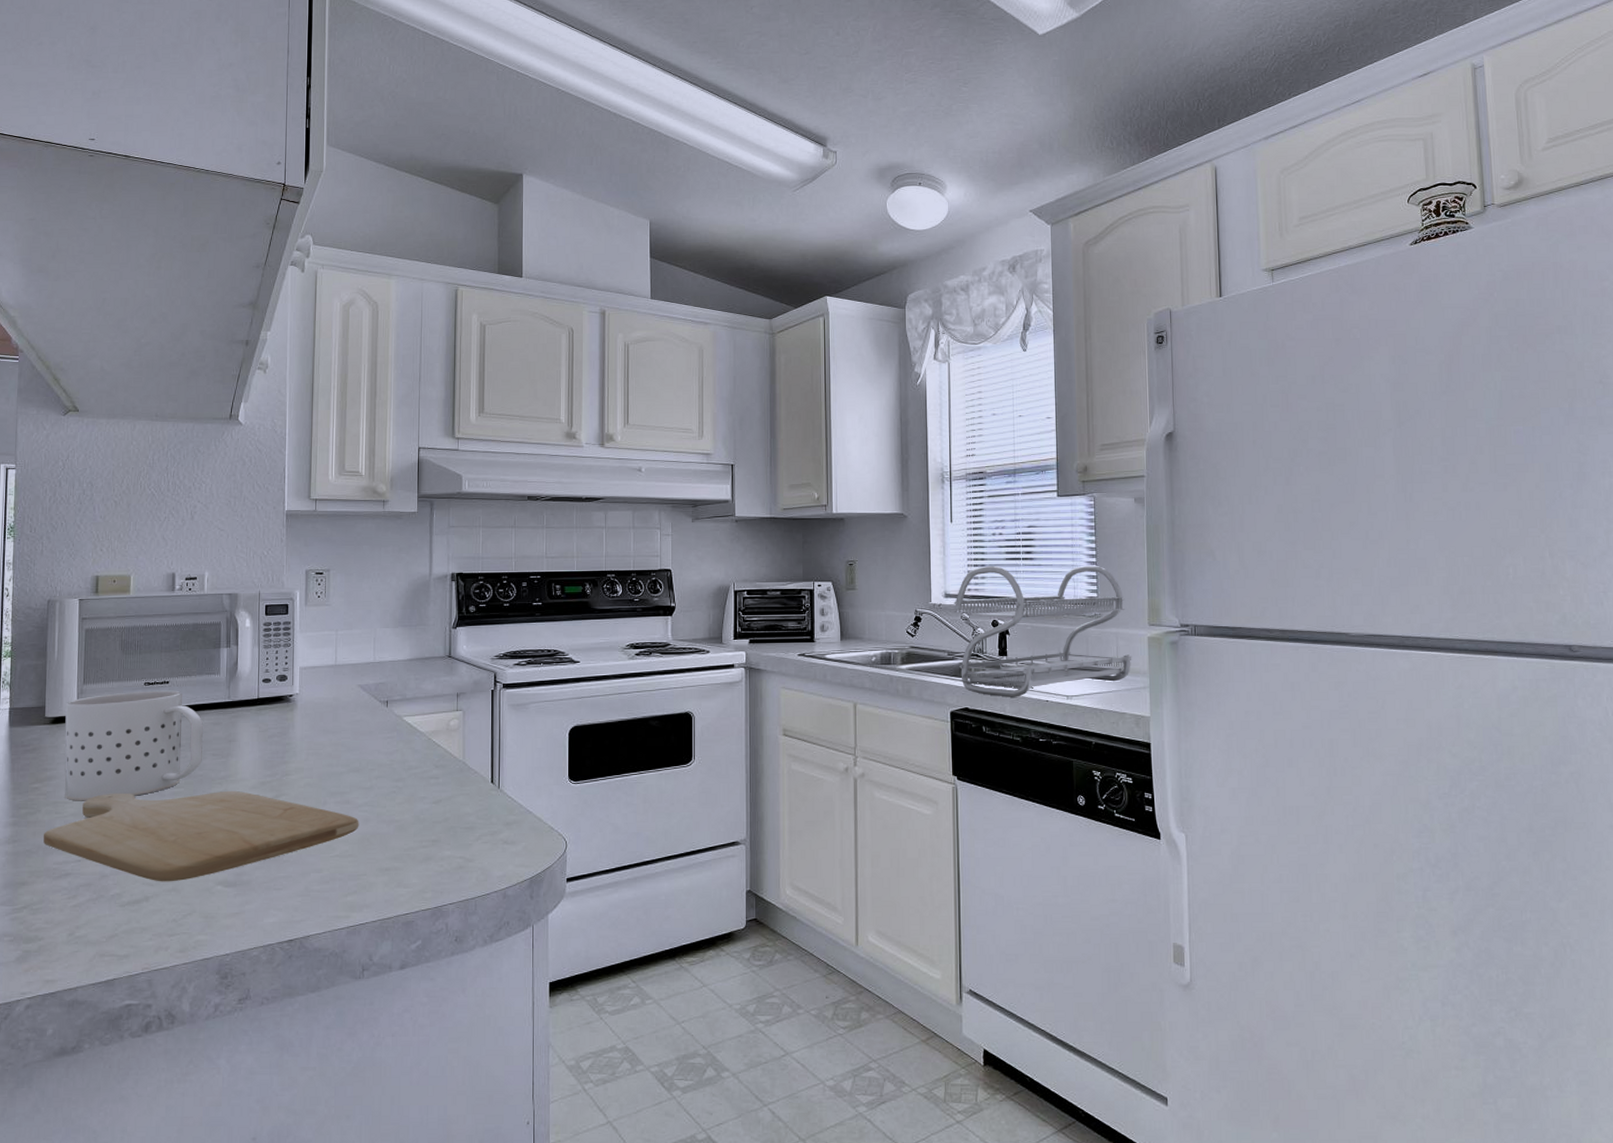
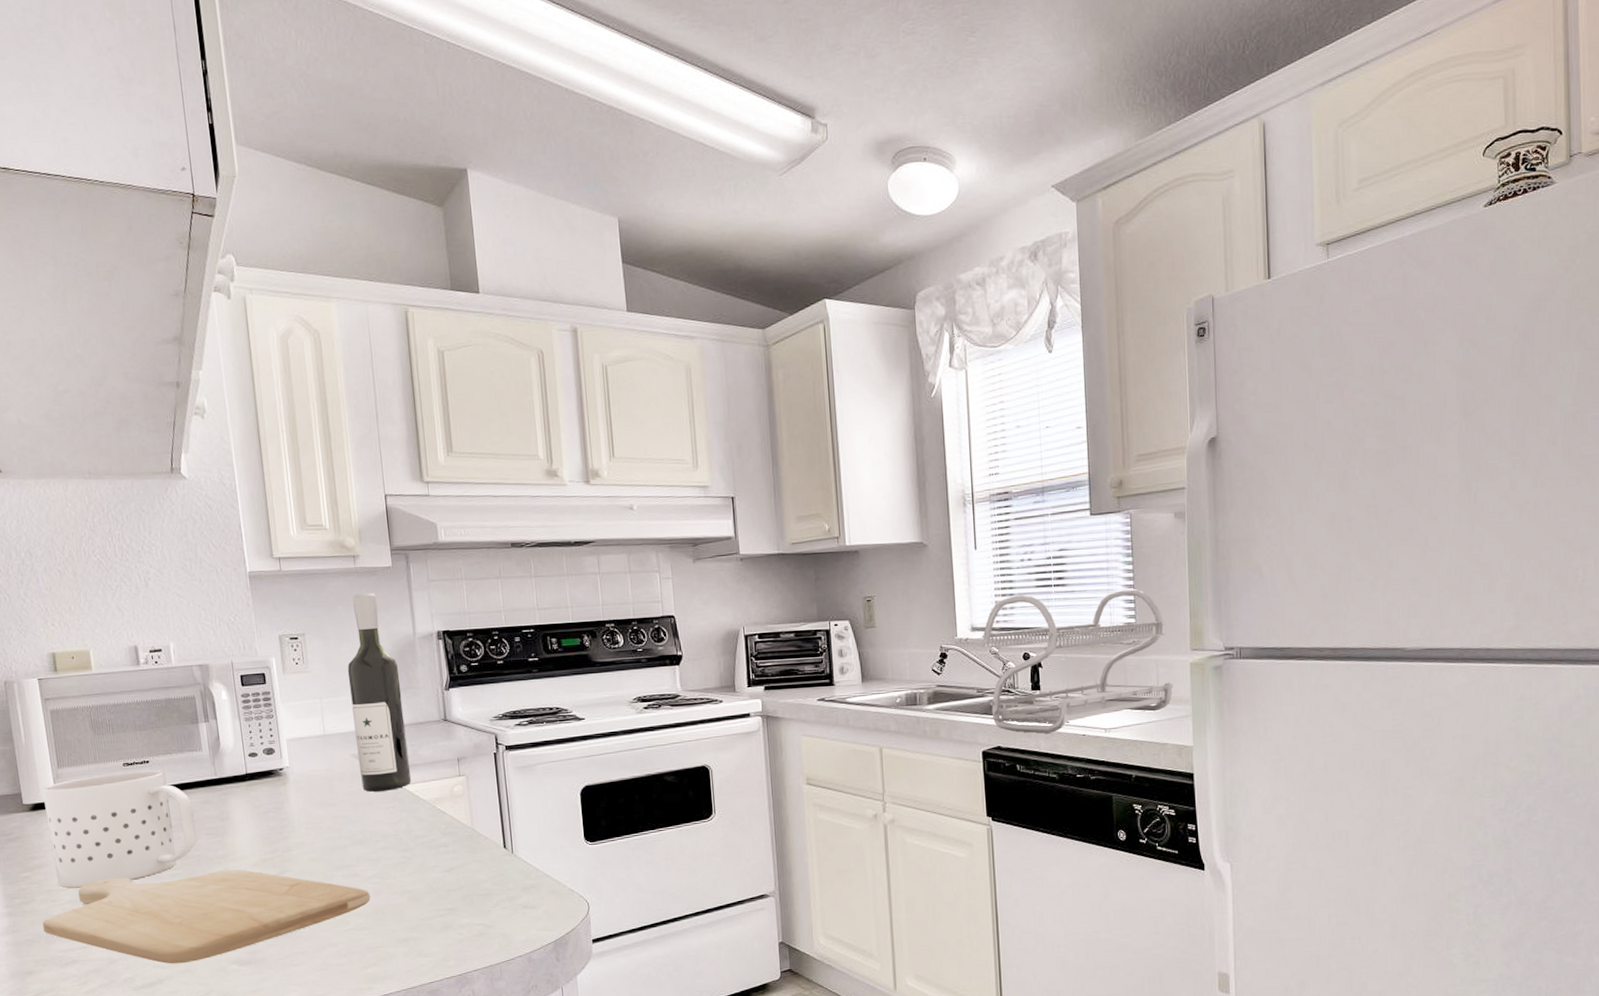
bottle: none [364,535,412,722] -> present [347,592,412,792]

